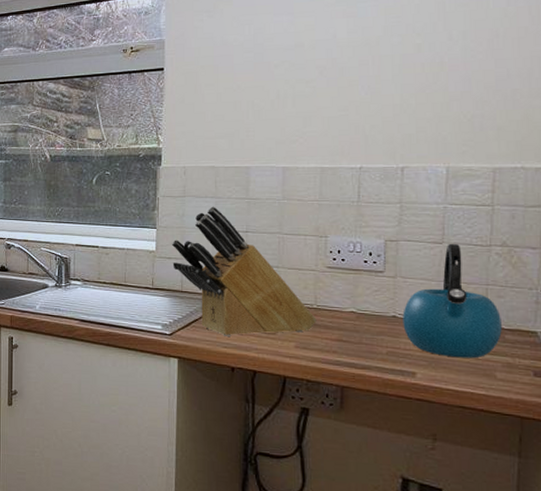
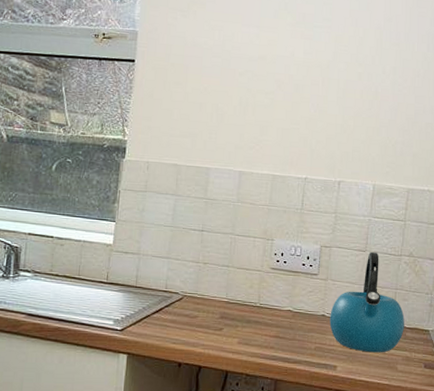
knife block: present [171,206,317,336] -> none [129,203,259,332]

